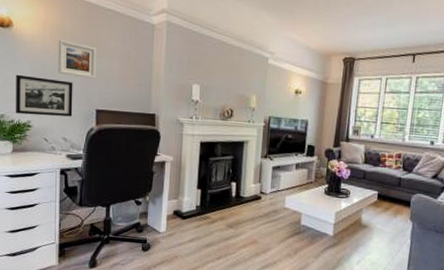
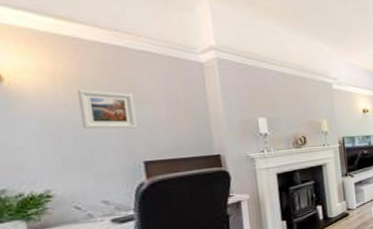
picture frame: present [16,74,73,117] -> none [17,135,113,185]

